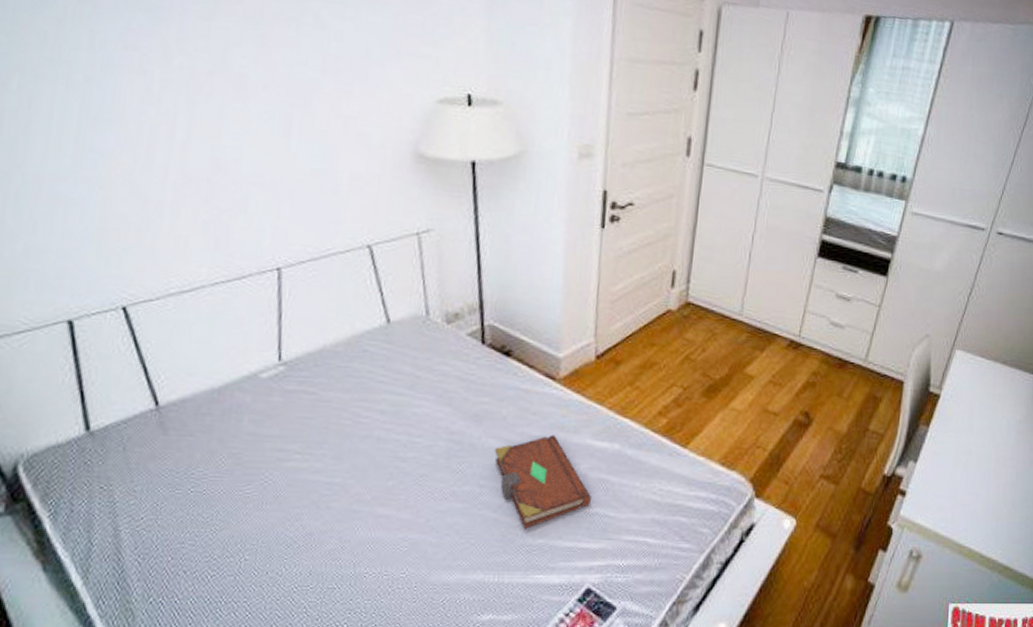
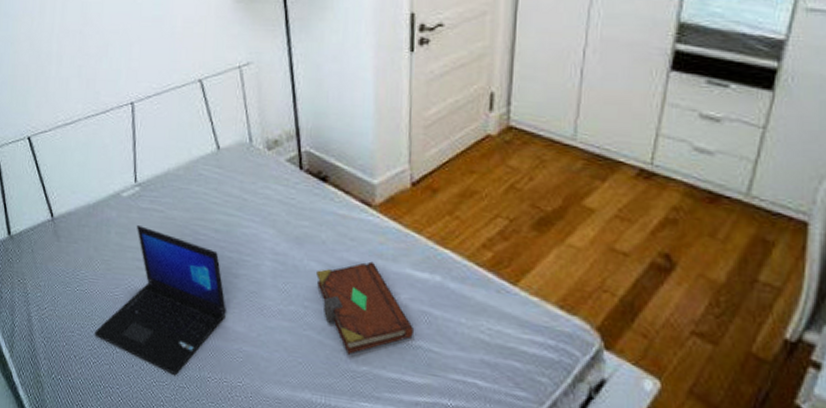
laptop: none [214,411,392,576] -> present [94,225,227,375]

